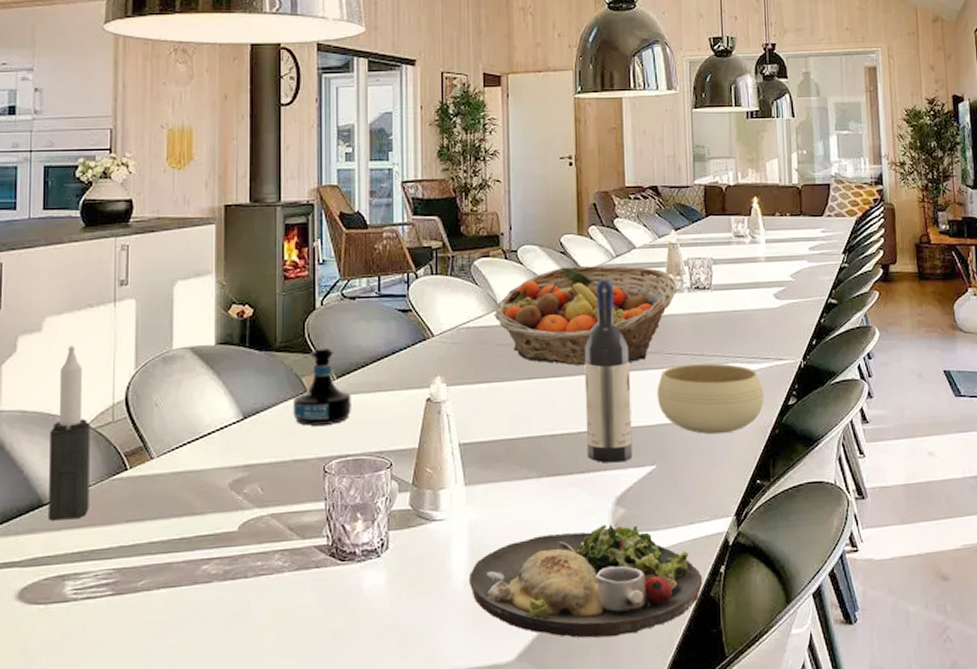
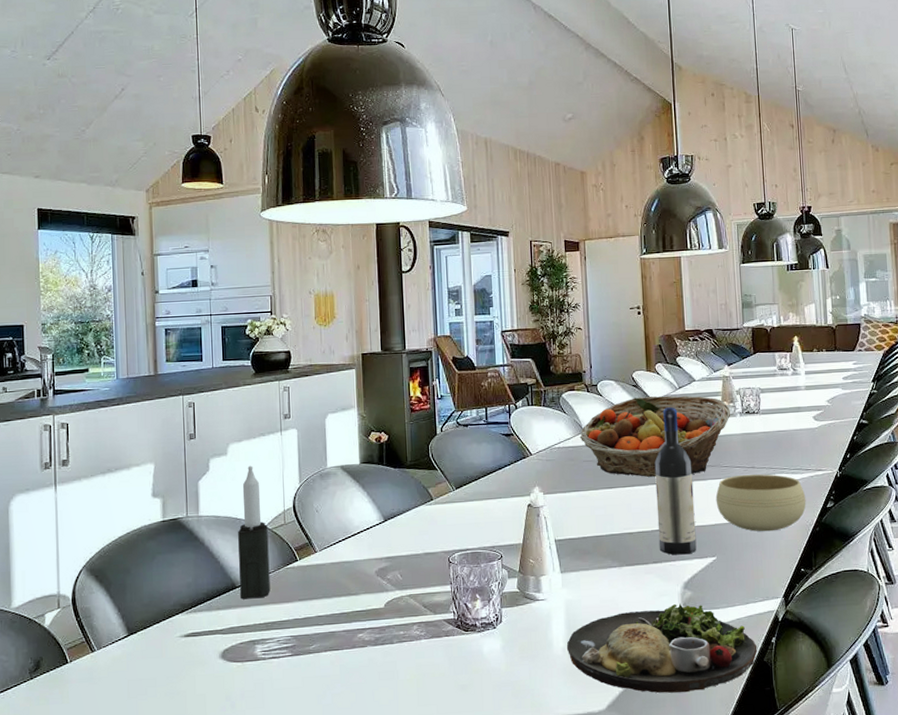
tequila bottle: present [293,347,351,426] -> none [422,464,469,526]

